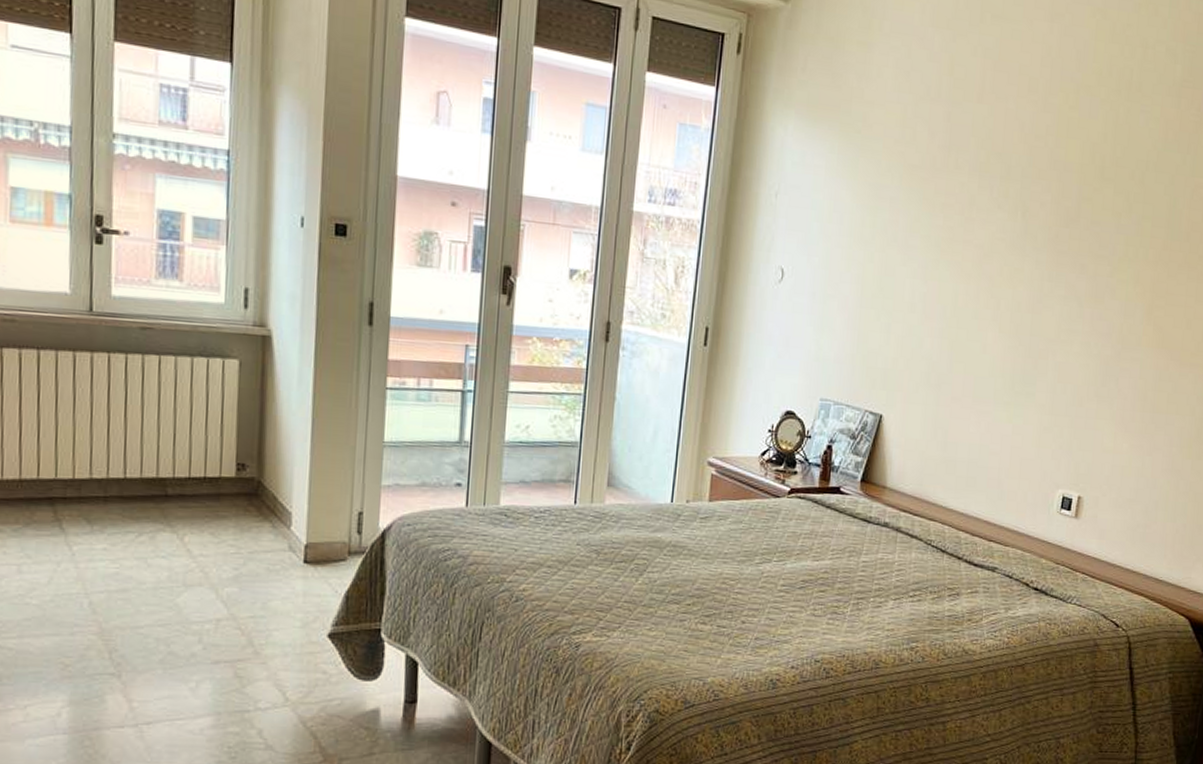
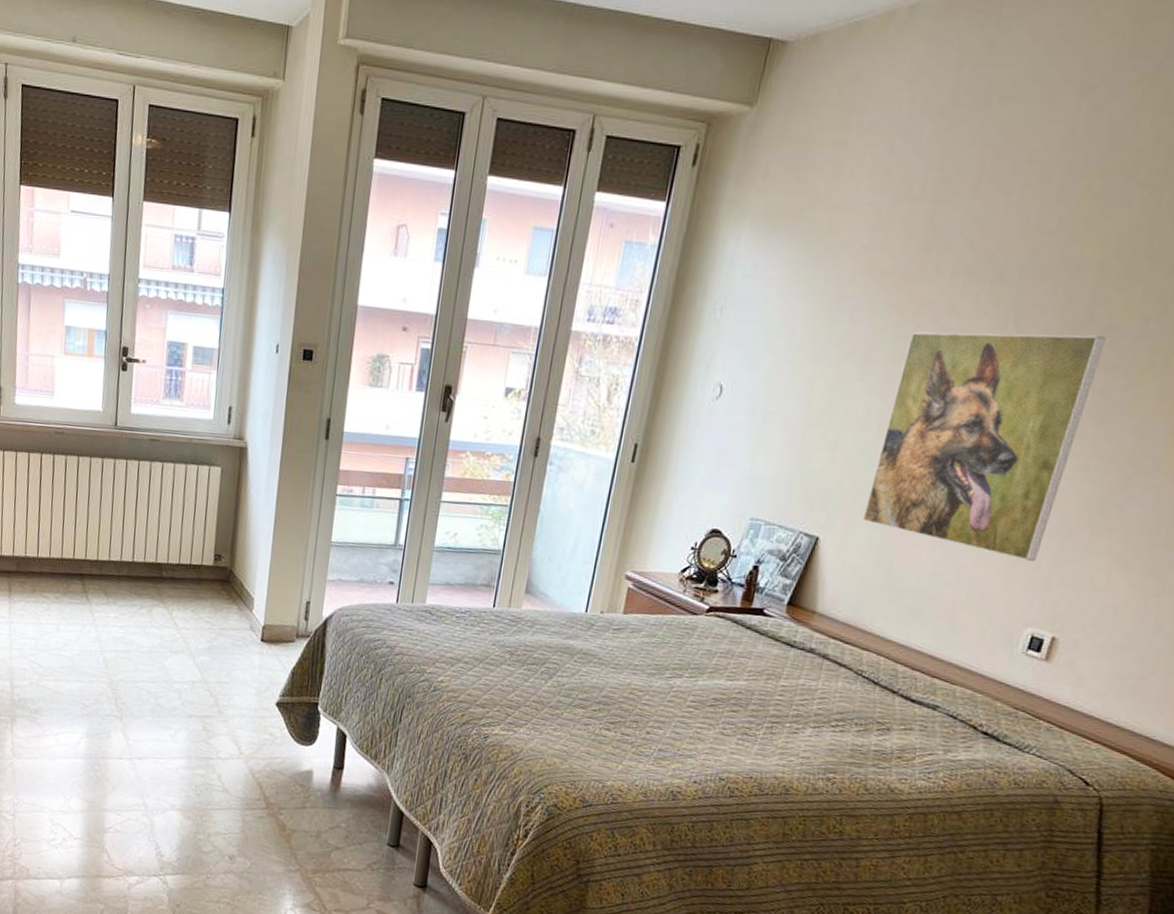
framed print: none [917,221,1091,429] -> present [862,331,1106,561]

